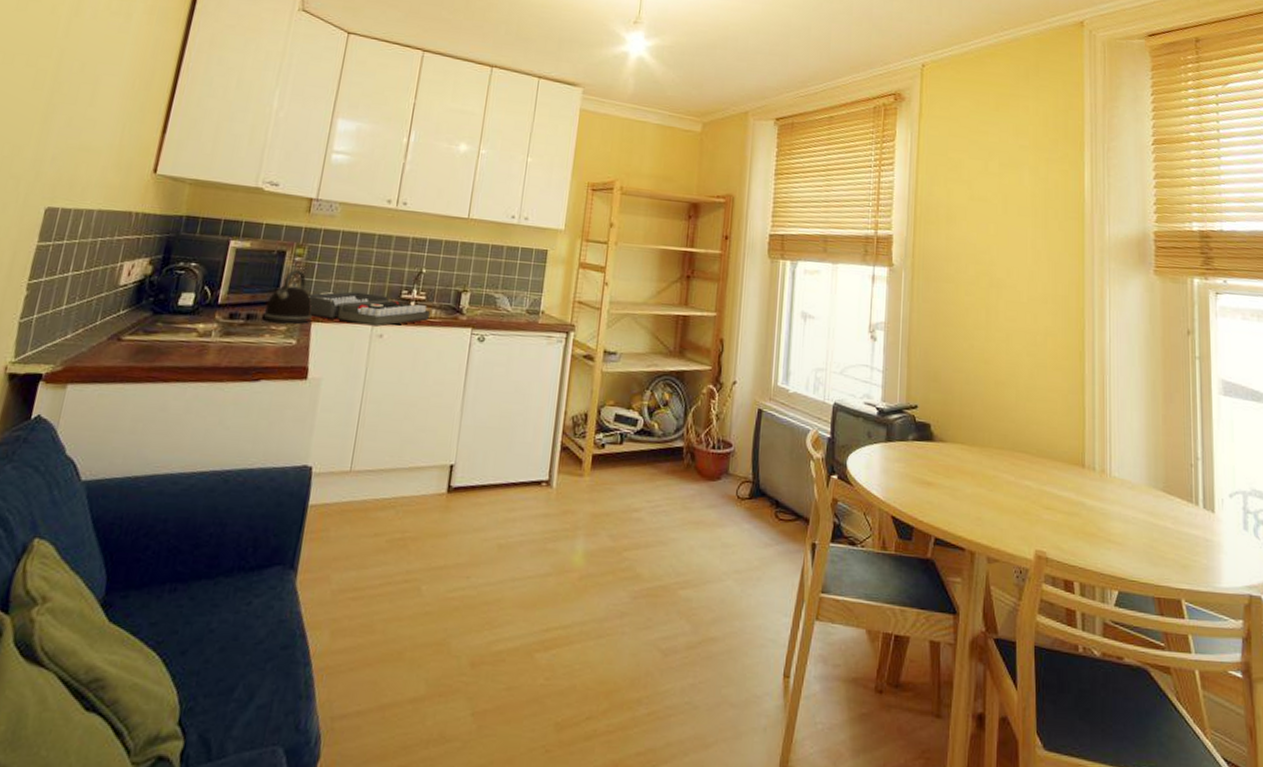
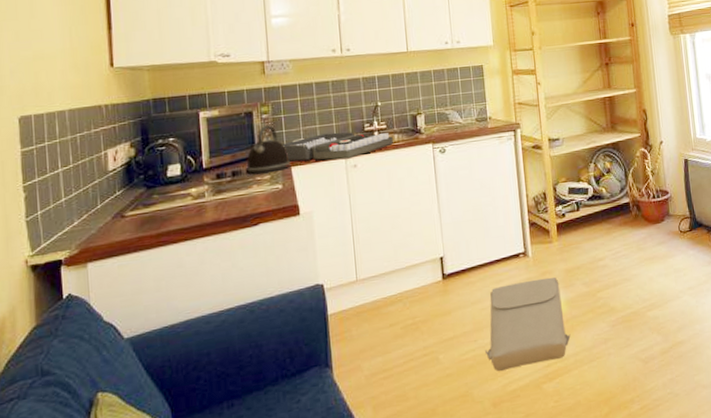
backpack: none [476,516,582,624] -> present [485,277,571,371]

